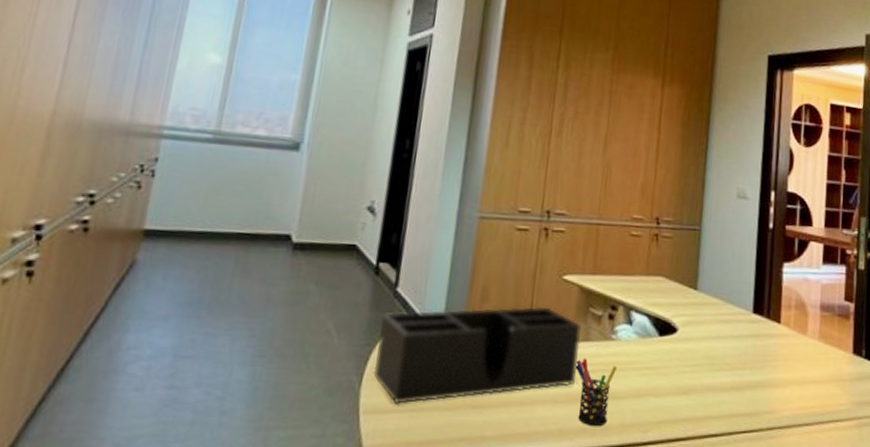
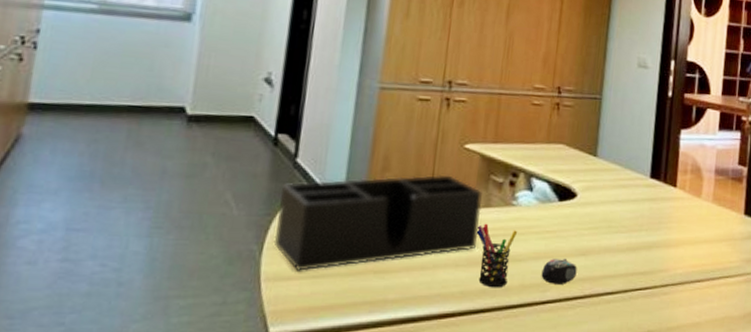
computer mouse: none [642,397,679,425] -> present [541,259,577,284]

